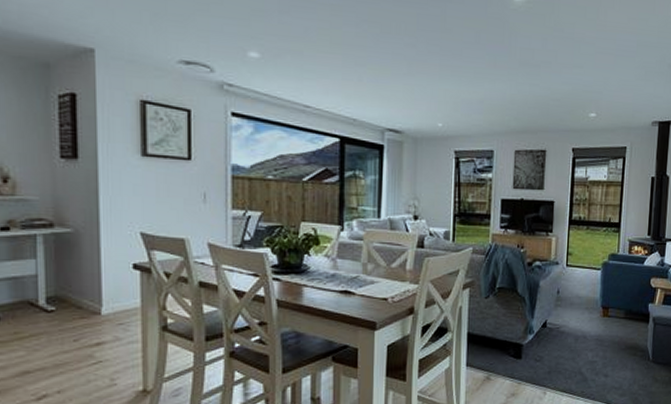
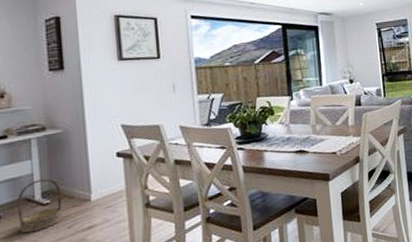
basket: none [18,282,69,340] -> present [17,178,63,233]

